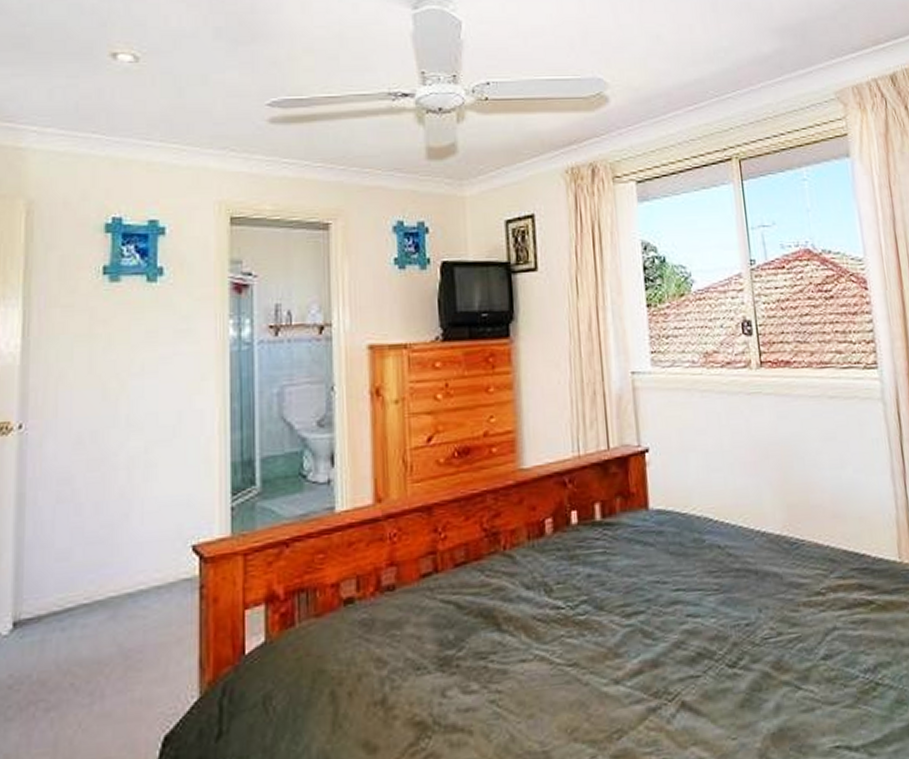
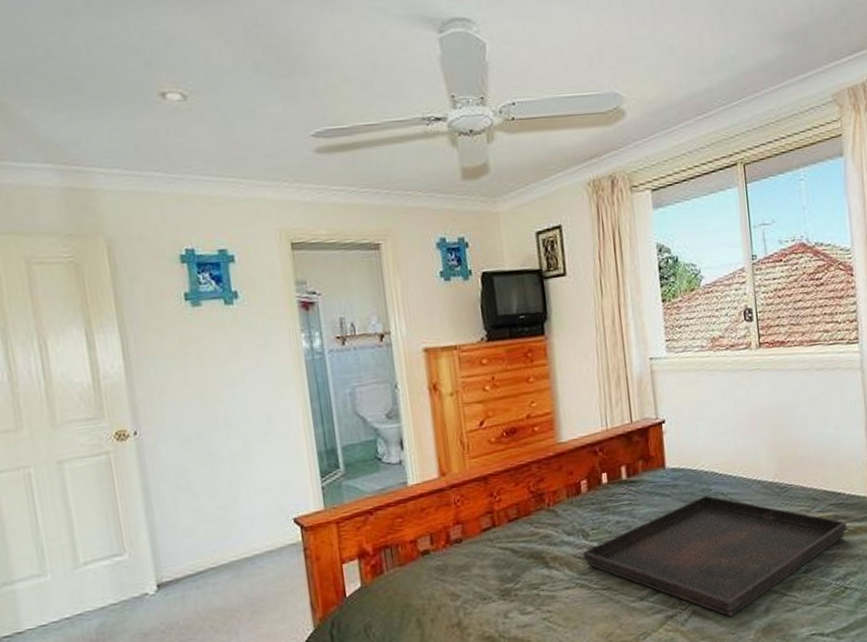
serving tray: none [545,547,875,715] -> present [583,495,847,617]

